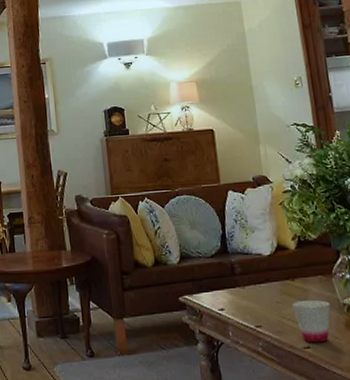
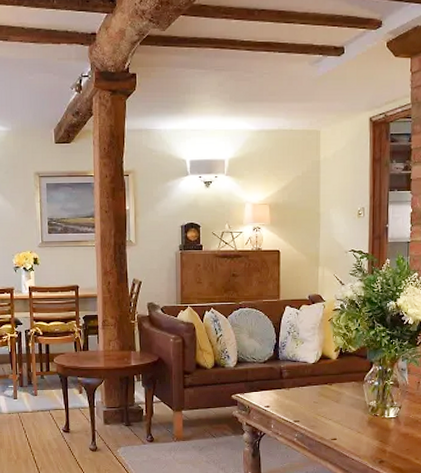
cup: present [292,299,331,343] -> none [327,401,358,436]

